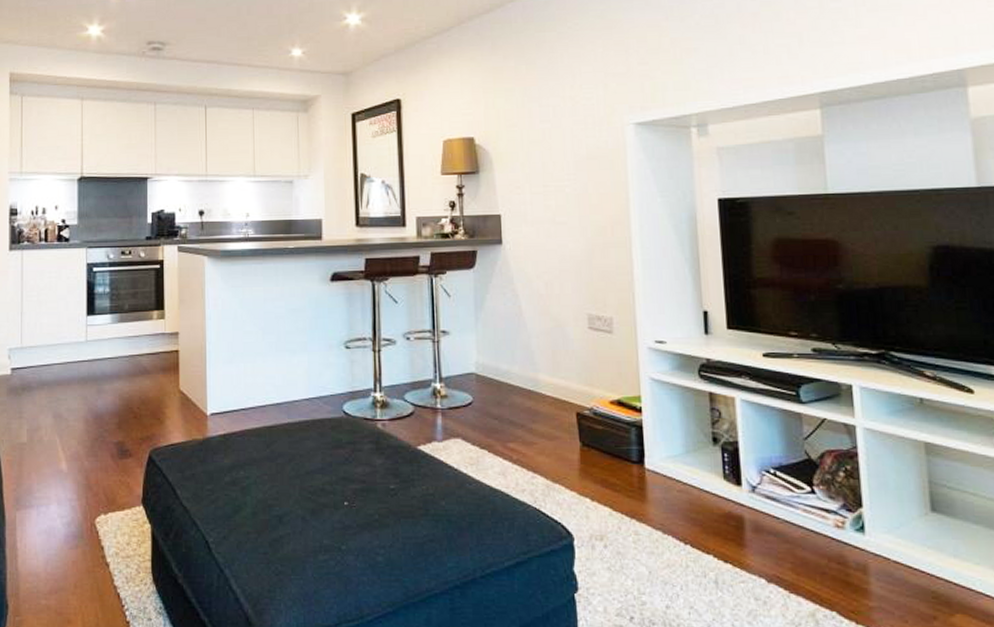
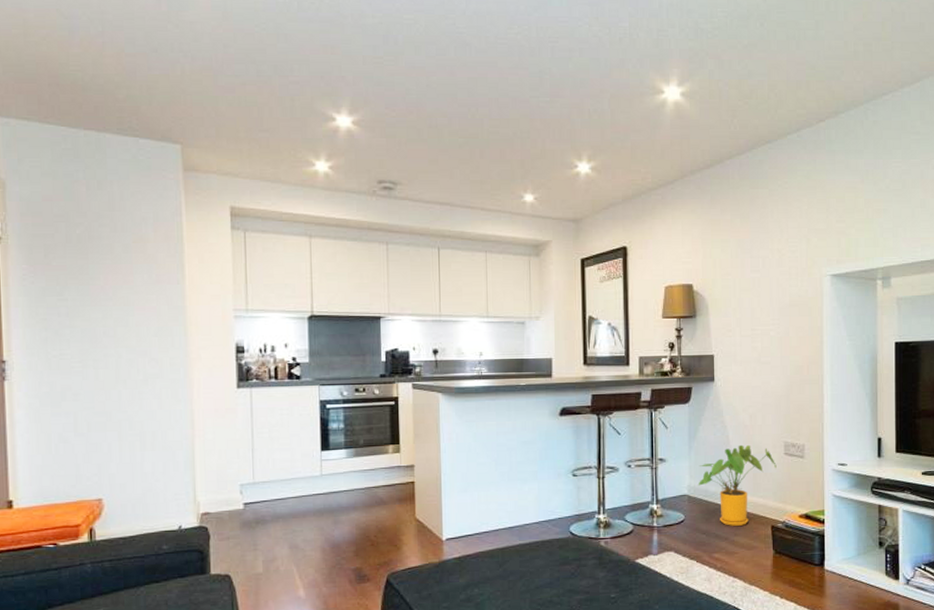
house plant: none [487,316,580,411] -> present [698,444,777,526]

